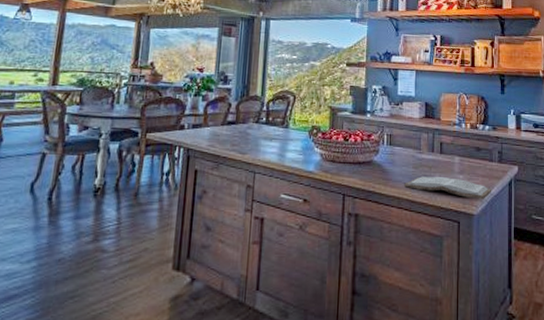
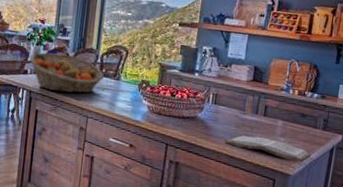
fruit basket: none [187,104,271,147] -> present [30,52,104,93]

